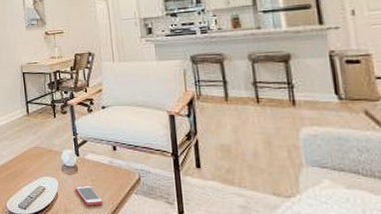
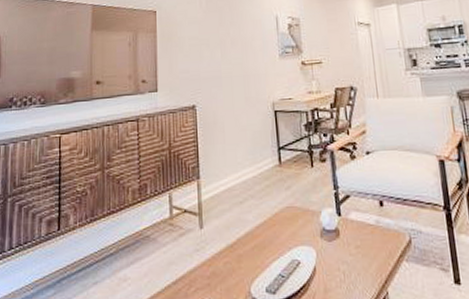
smartphone: present [75,184,103,206] -> none [336,252,370,282]

